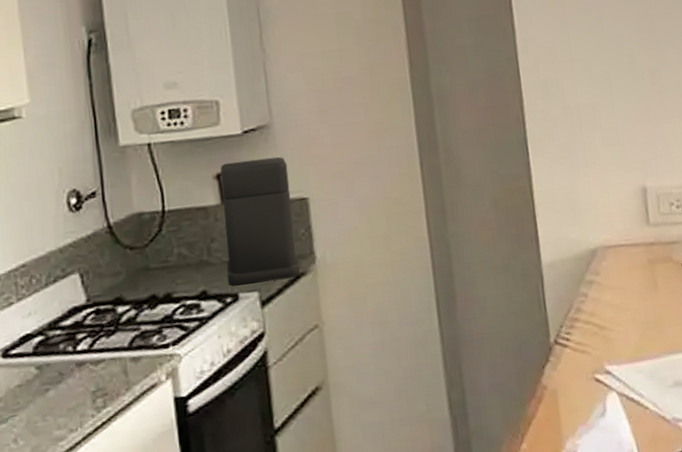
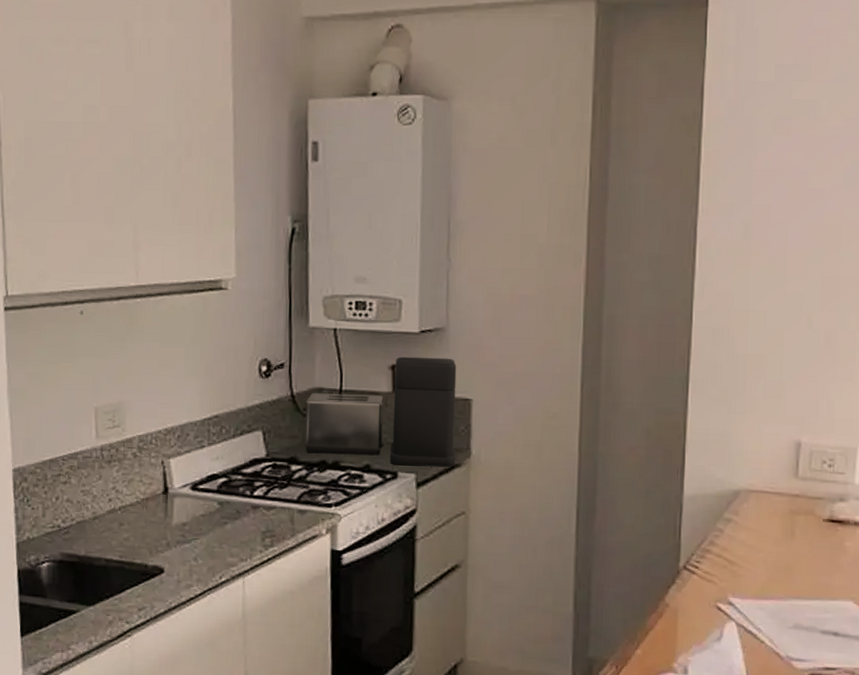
toaster: none [122,209,220,289] -> present [302,393,385,456]

